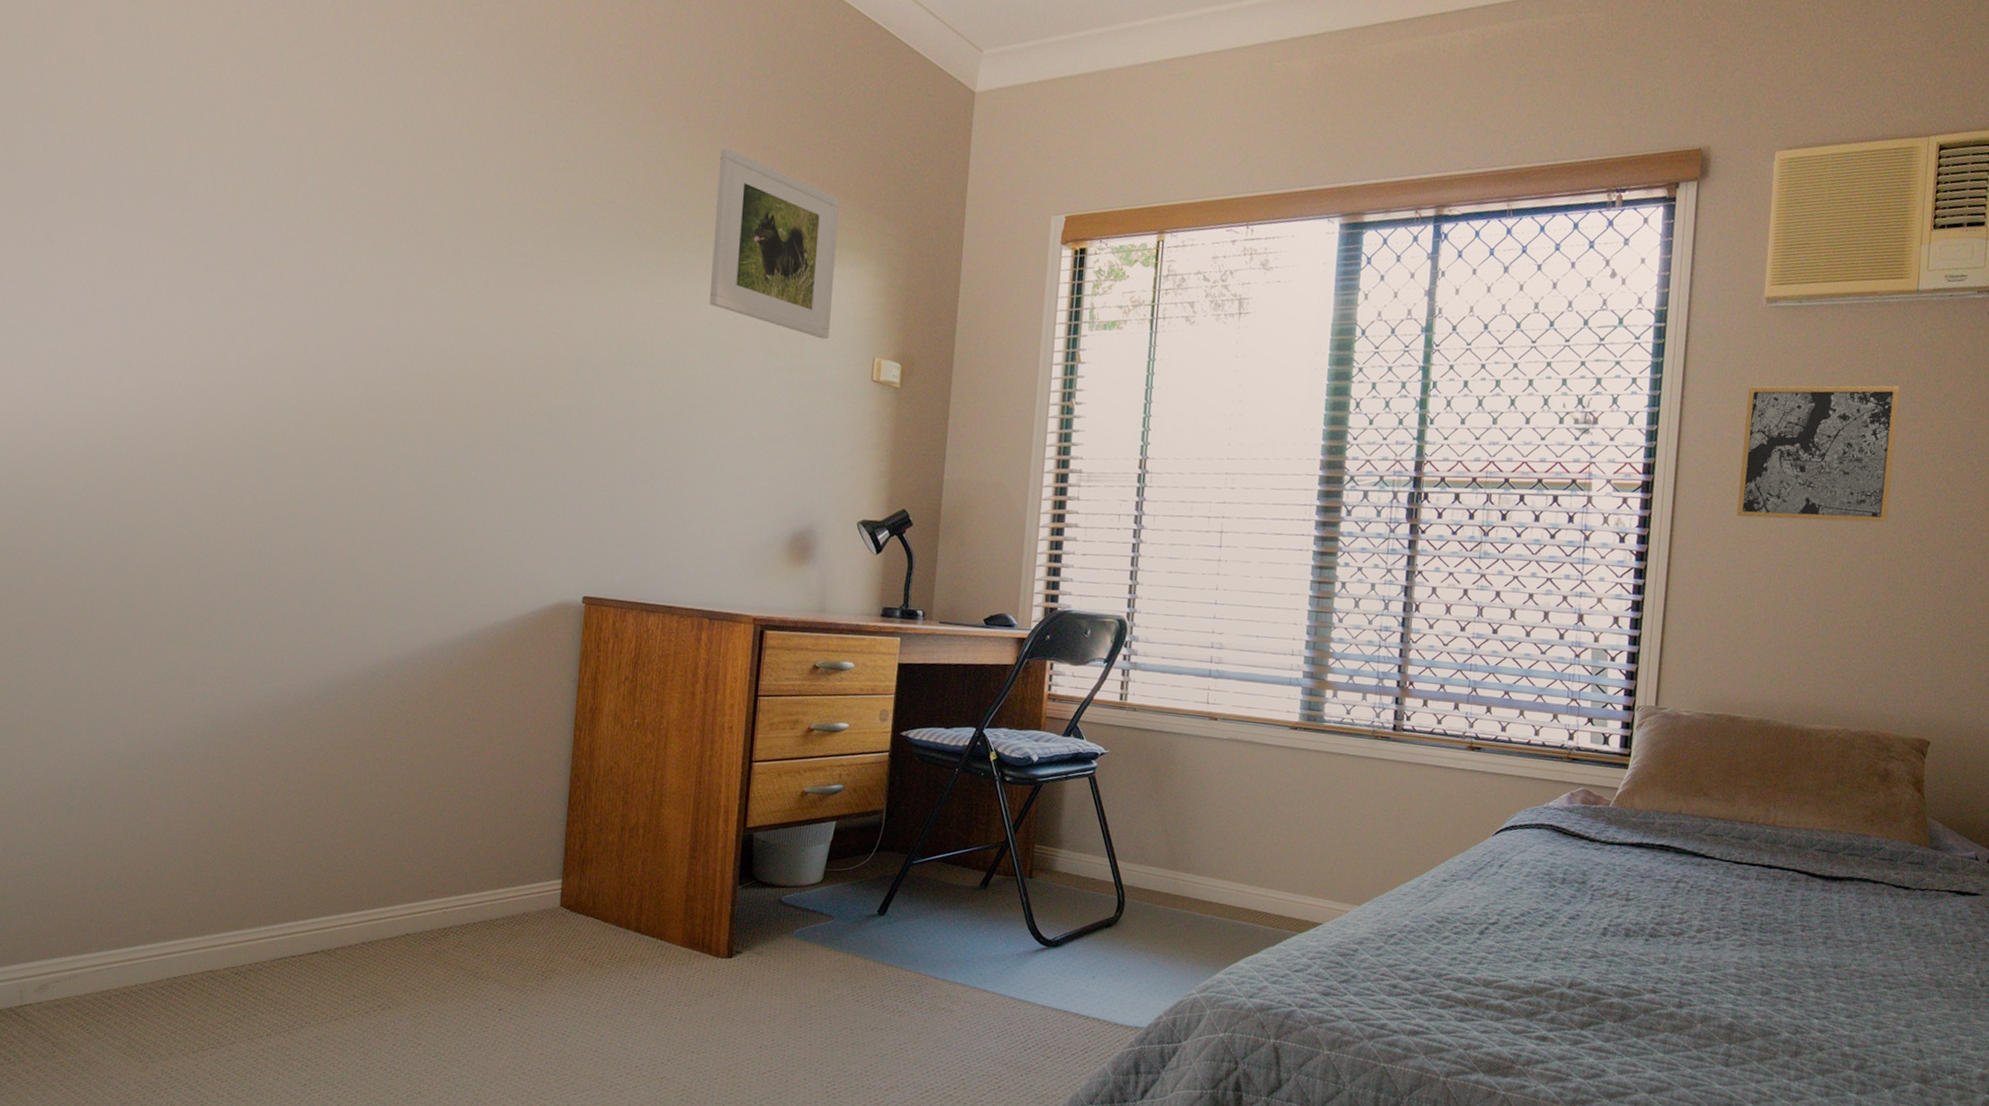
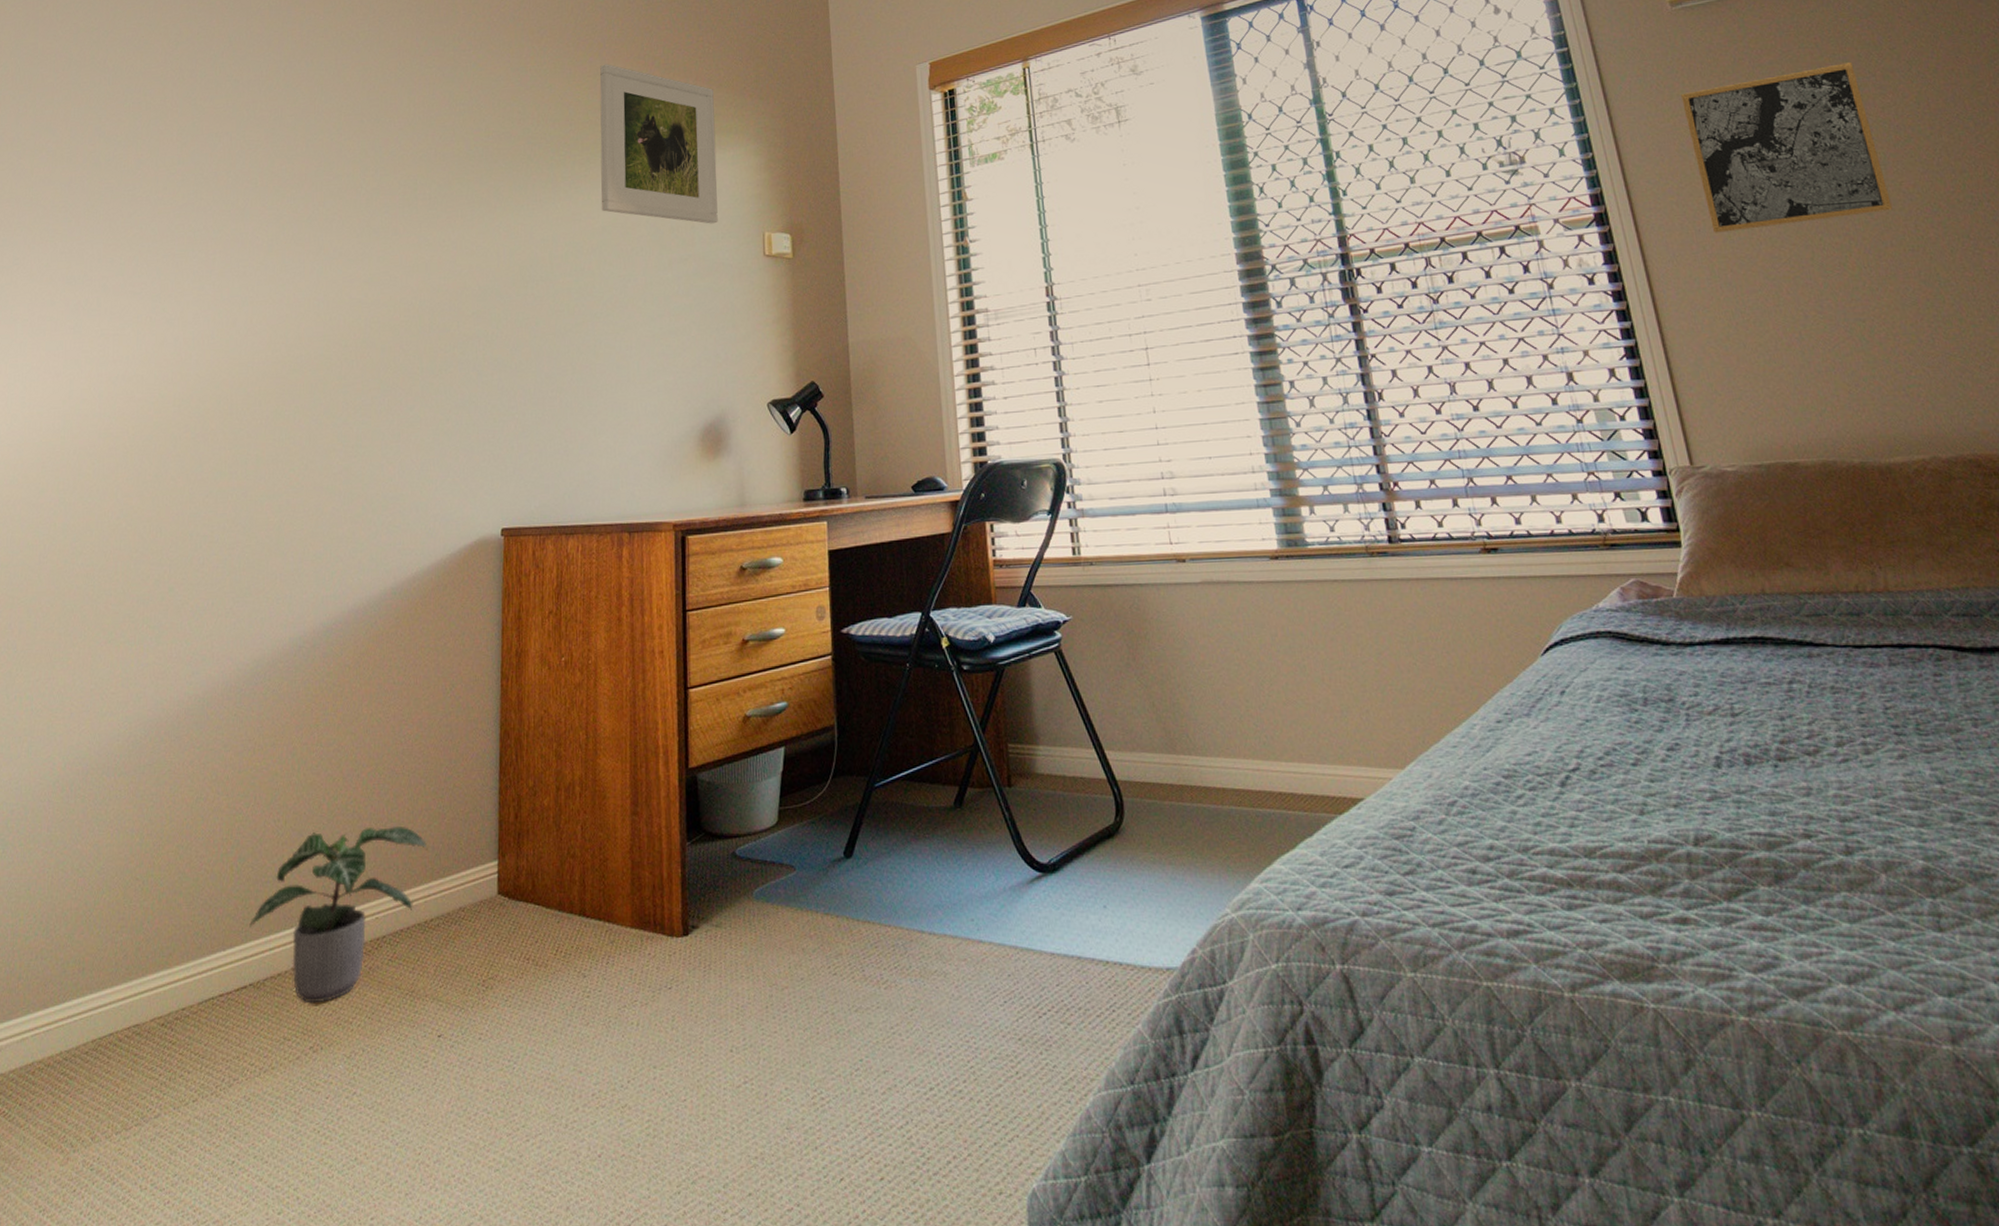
potted plant: none [321,835,496,973] -> present [249,825,428,1004]

